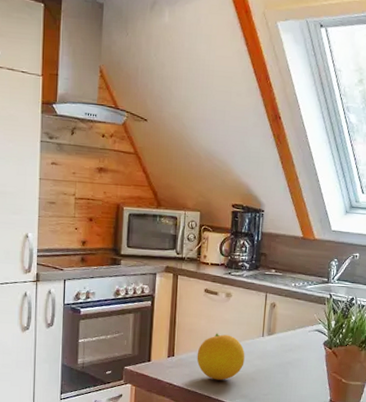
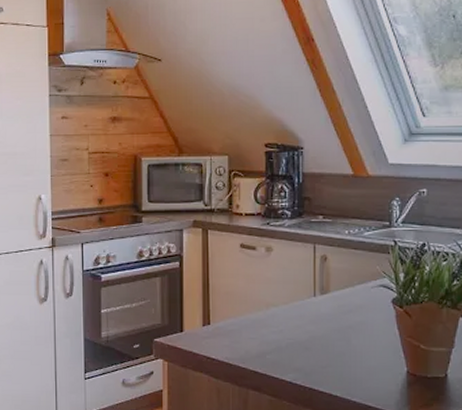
fruit: present [196,333,245,381] -> none [237,295,295,351]

